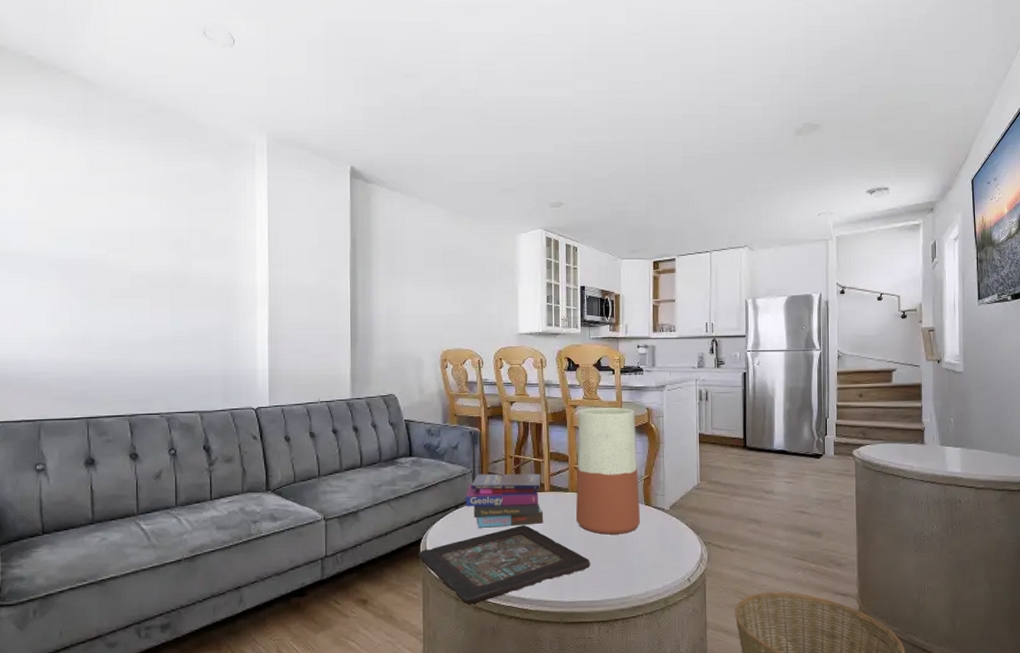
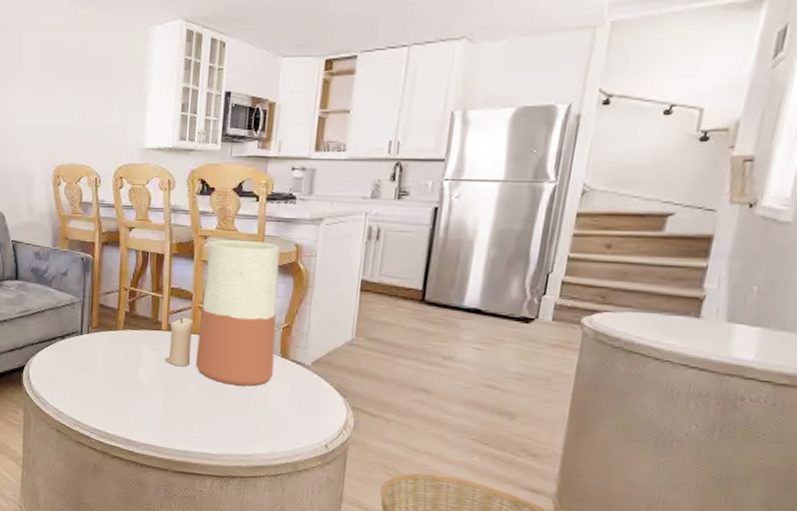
decorative tray: present [418,525,591,605] -> none [20,364,209,439]
books: present [465,473,544,528] -> none [72,304,159,365]
candle: none [550,477,572,523] -> present [165,317,194,367]

